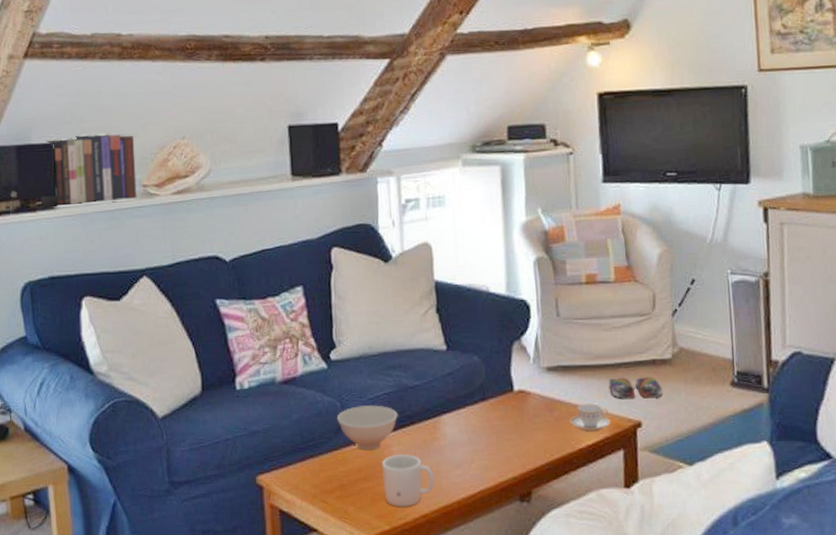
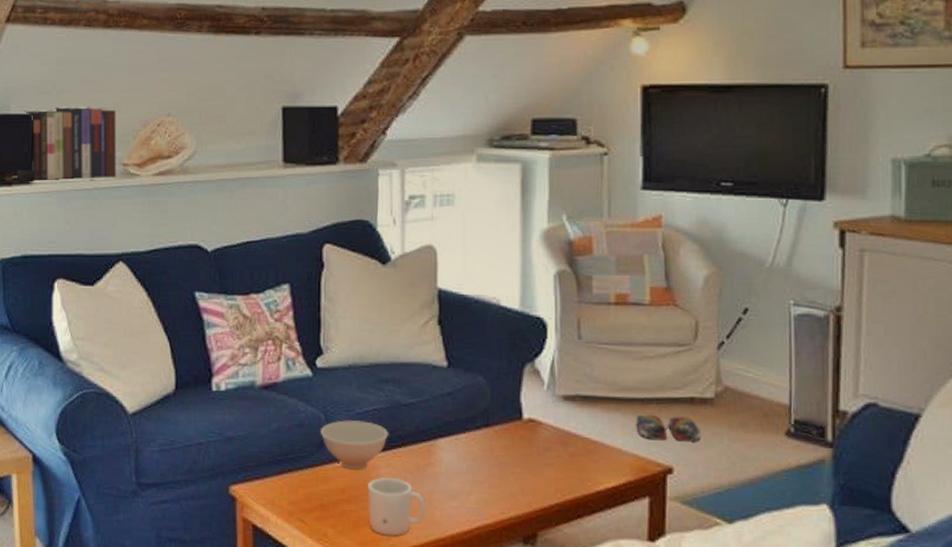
teacup: present [569,403,610,431] -> none [586,441,635,473]

